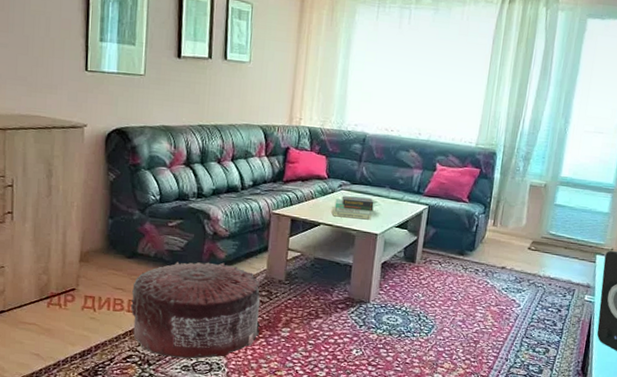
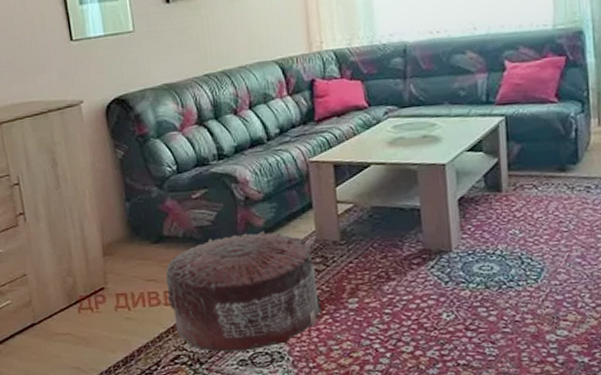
books: present [331,195,374,220] -> none [381,121,434,152]

